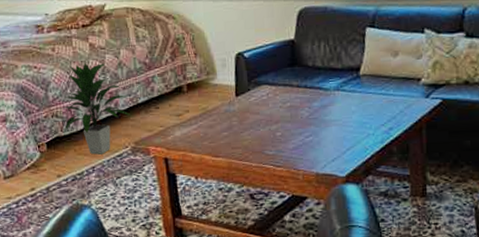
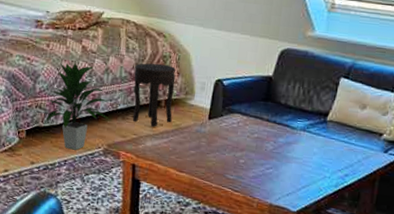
side table: none [149,47,198,115] -> present [132,63,176,127]

